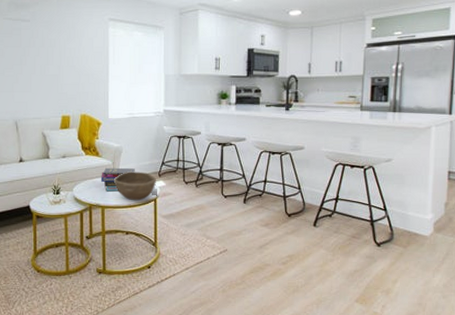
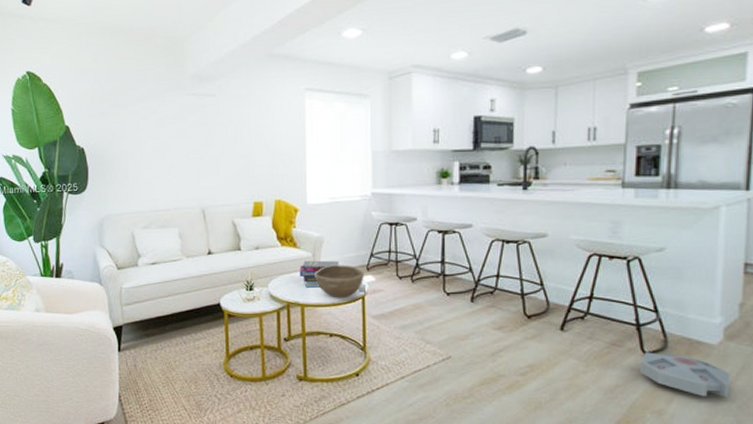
robot vacuum: none [373,242,438,278] -> present [640,352,730,397]

